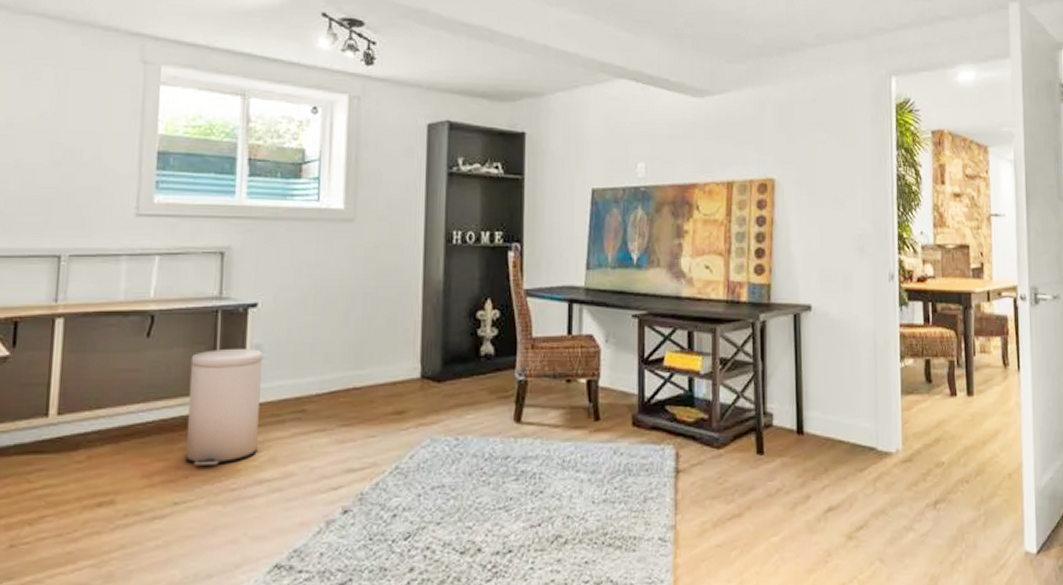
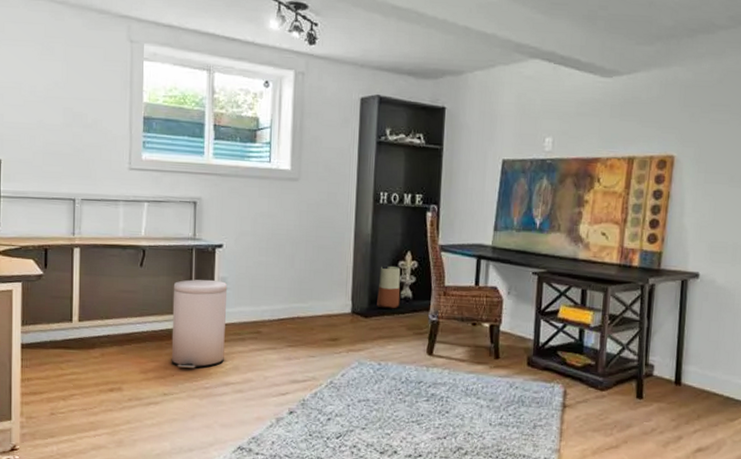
vase: none [452,318,480,370] -> present [377,266,401,309]

